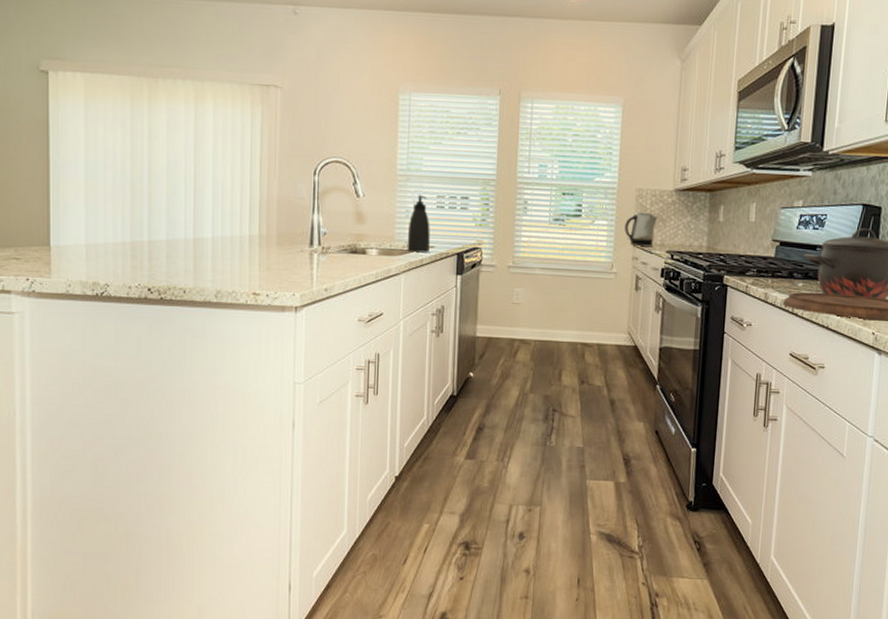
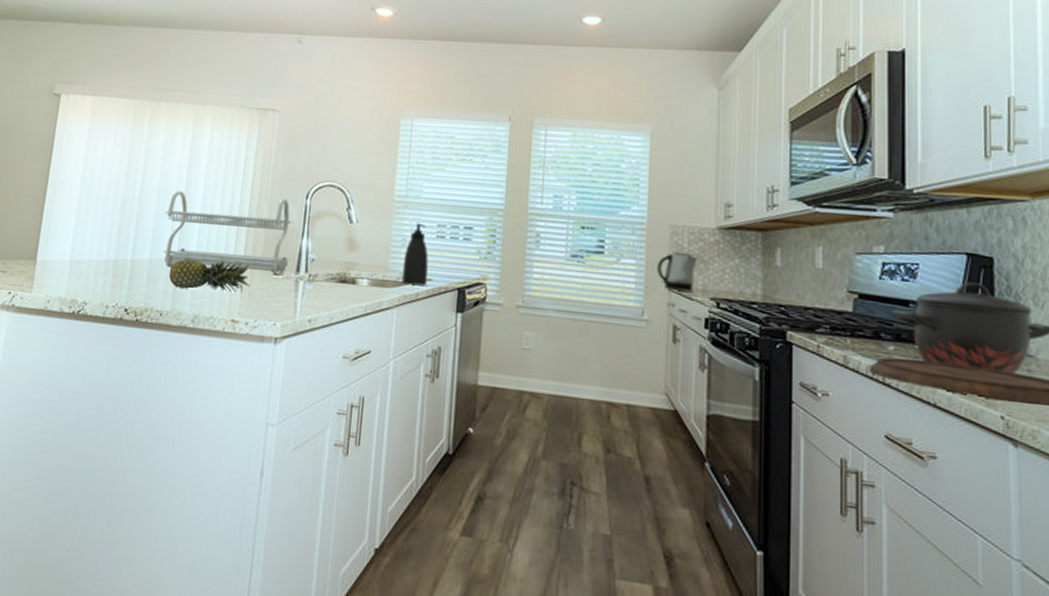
dish rack: none [177,171,301,251] -> present [163,191,291,277]
fruit: none [187,237,267,268] -> present [168,259,251,294]

